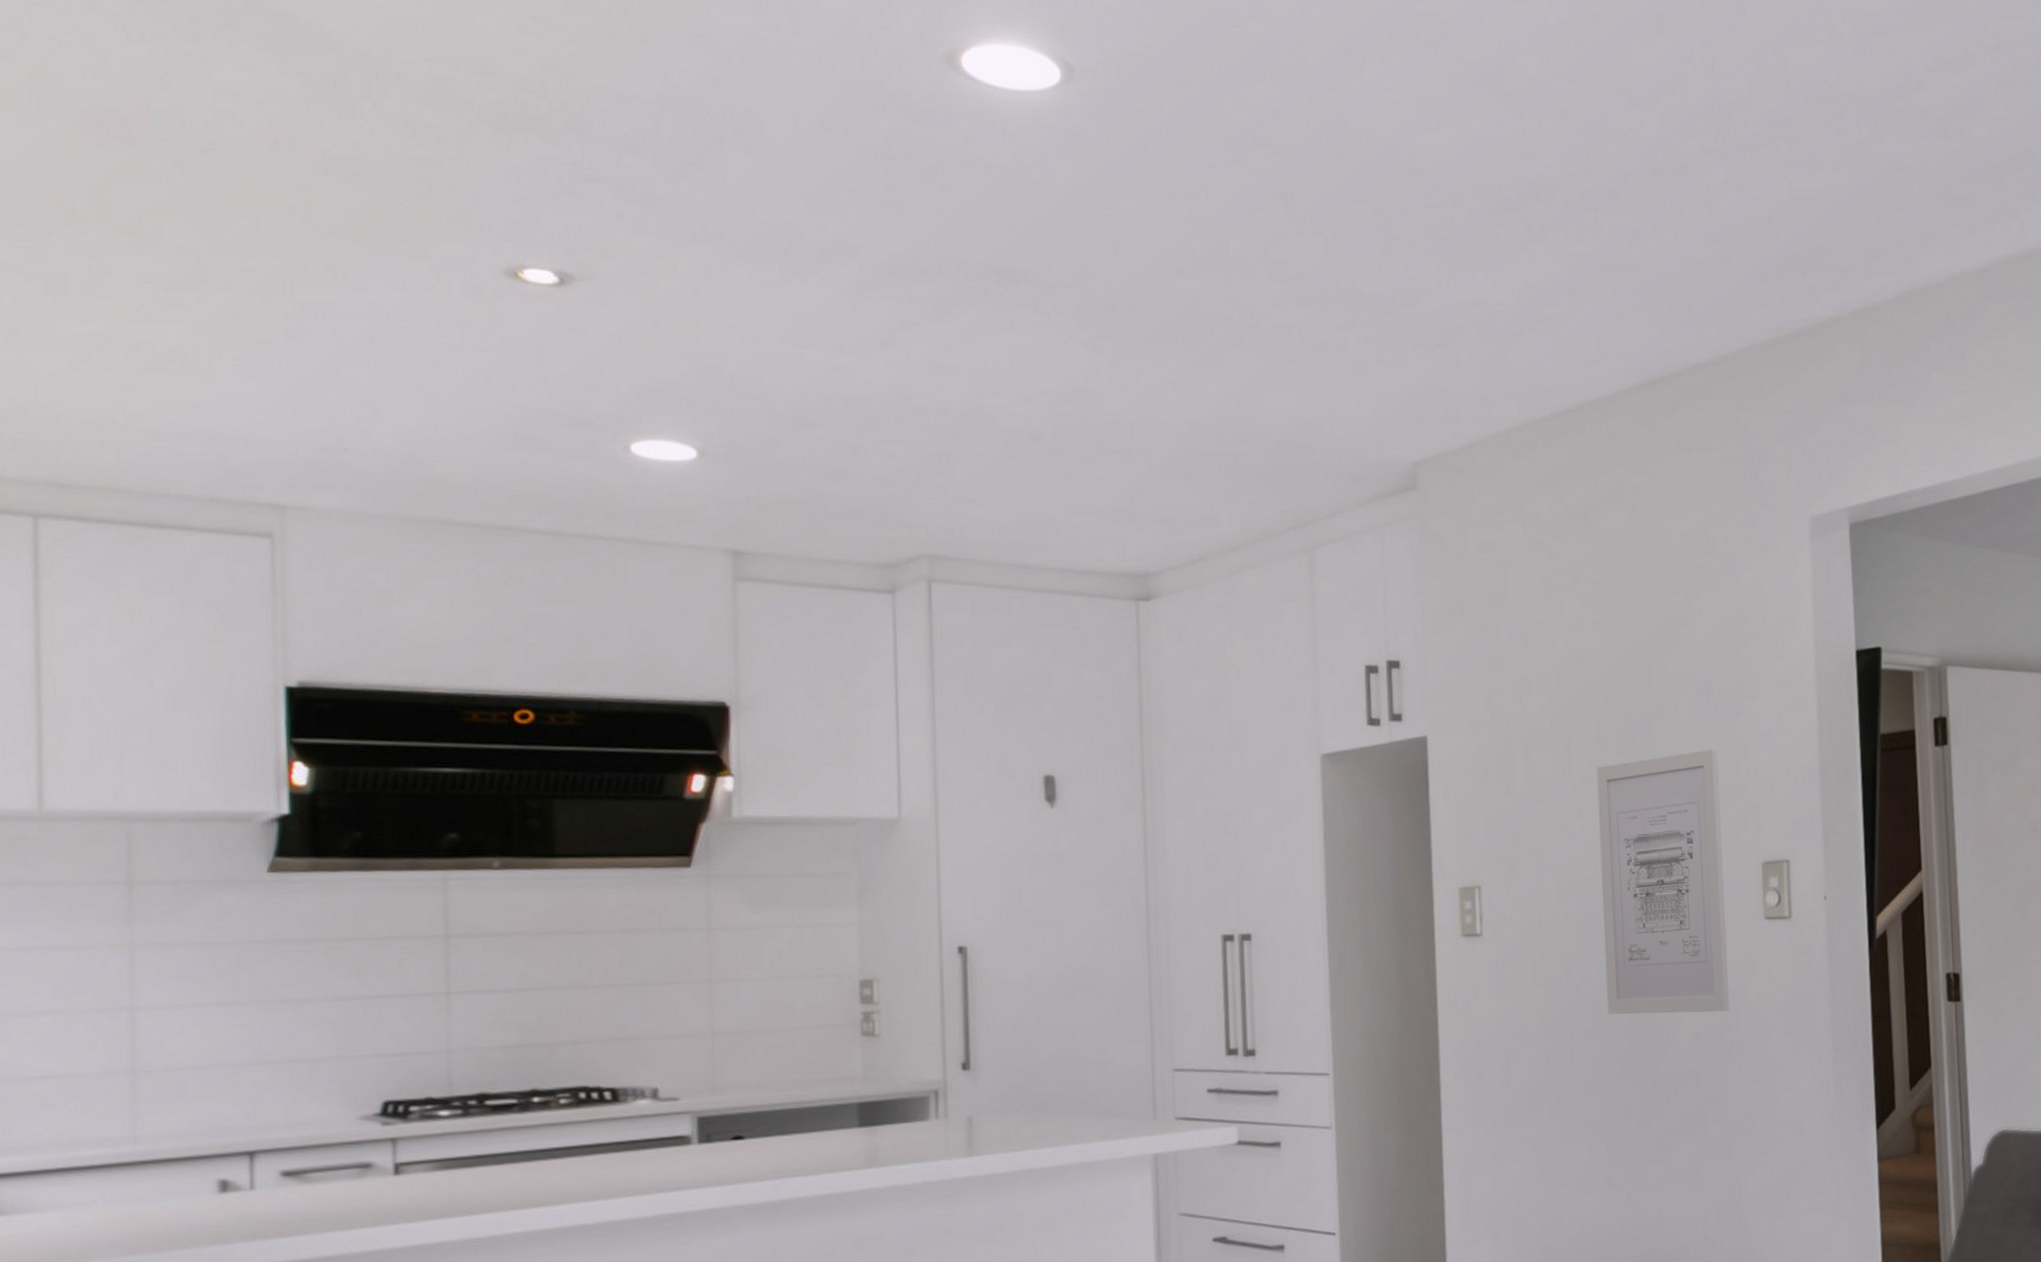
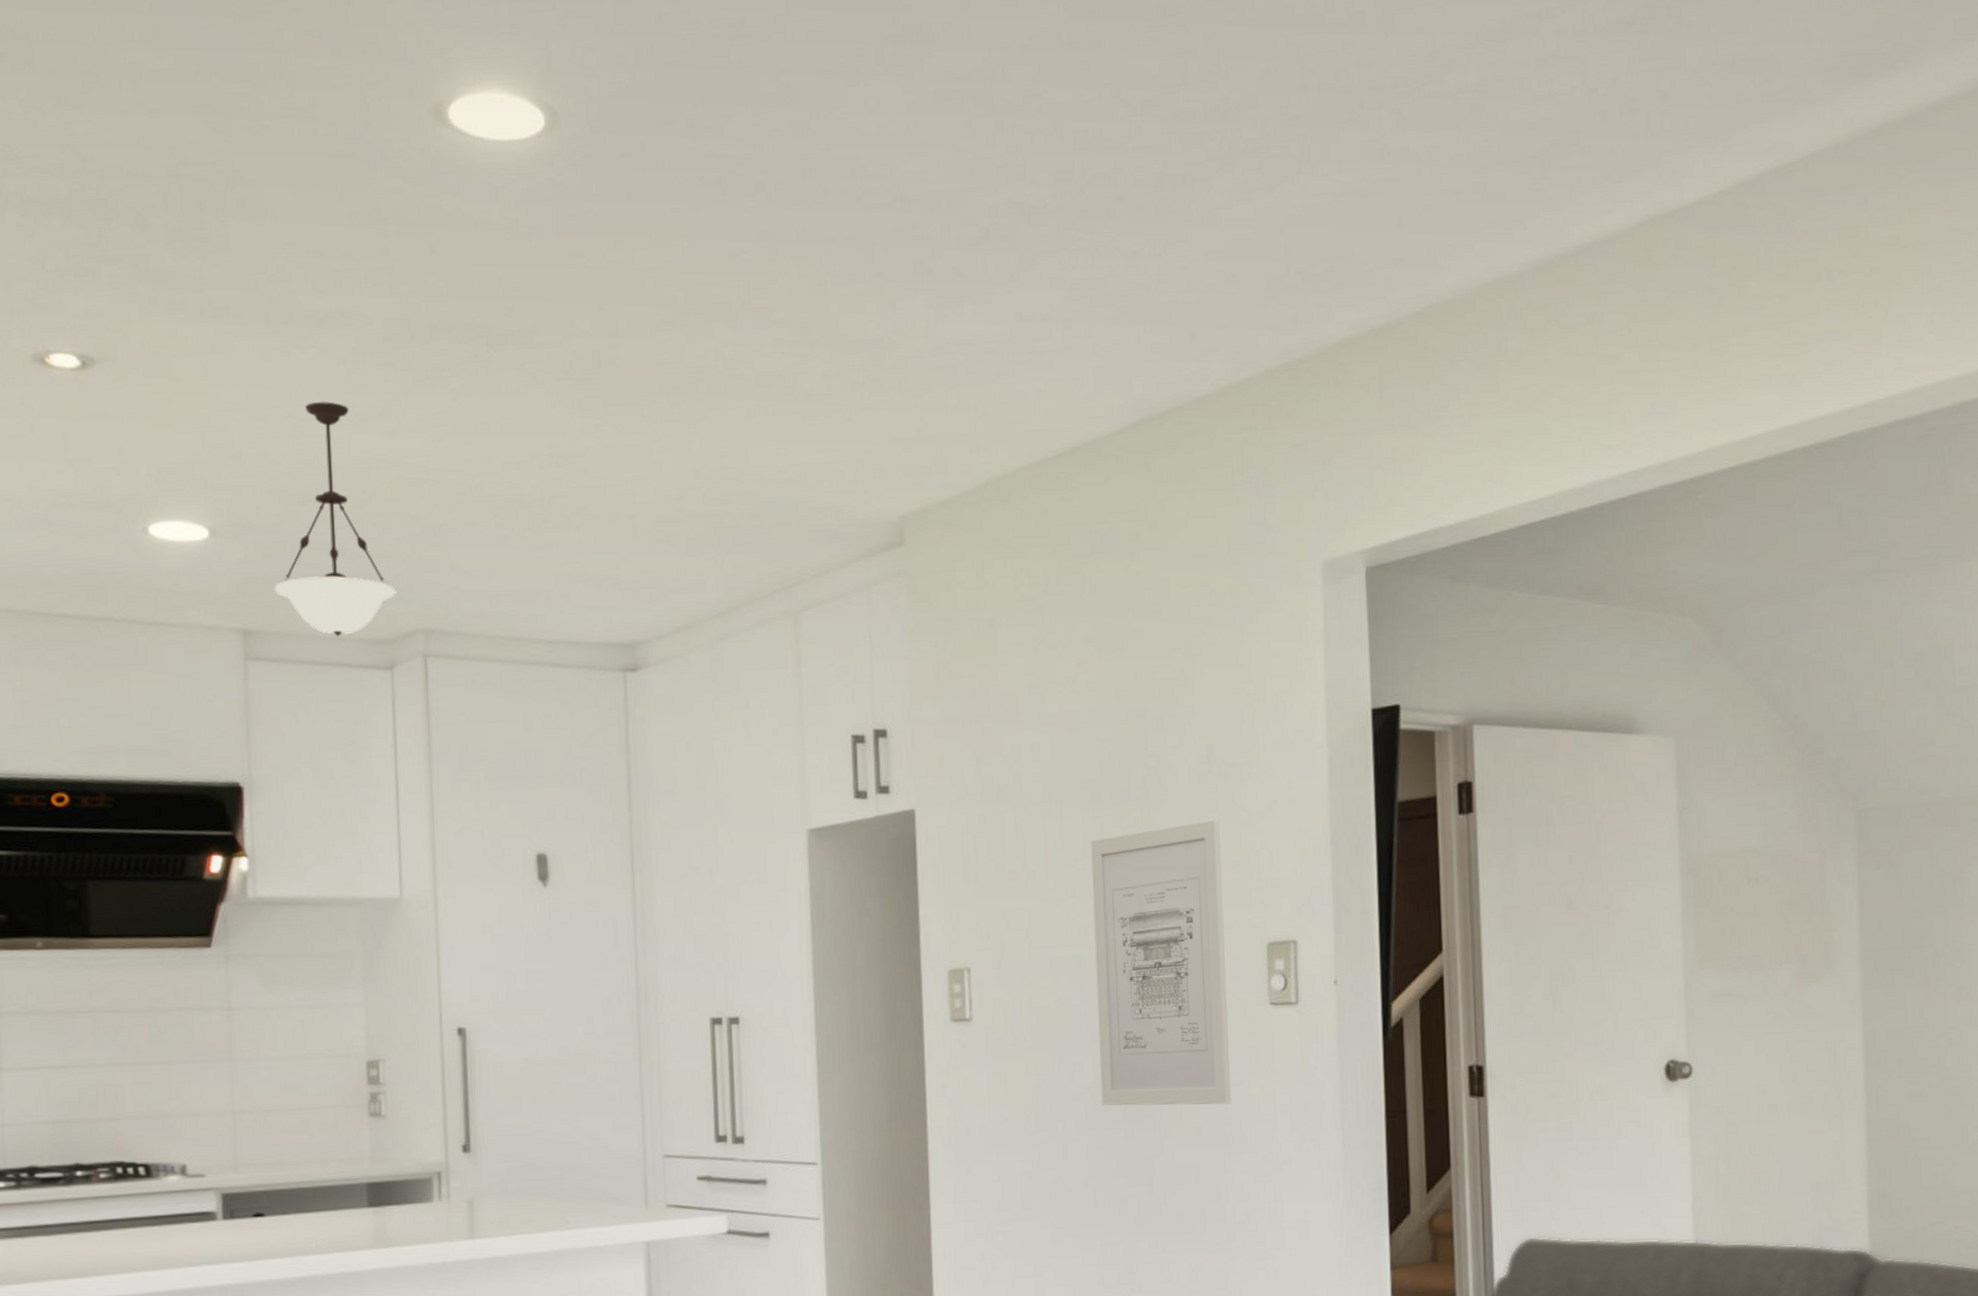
pendant light: none [768,329,899,560] -> present [275,401,396,637]

